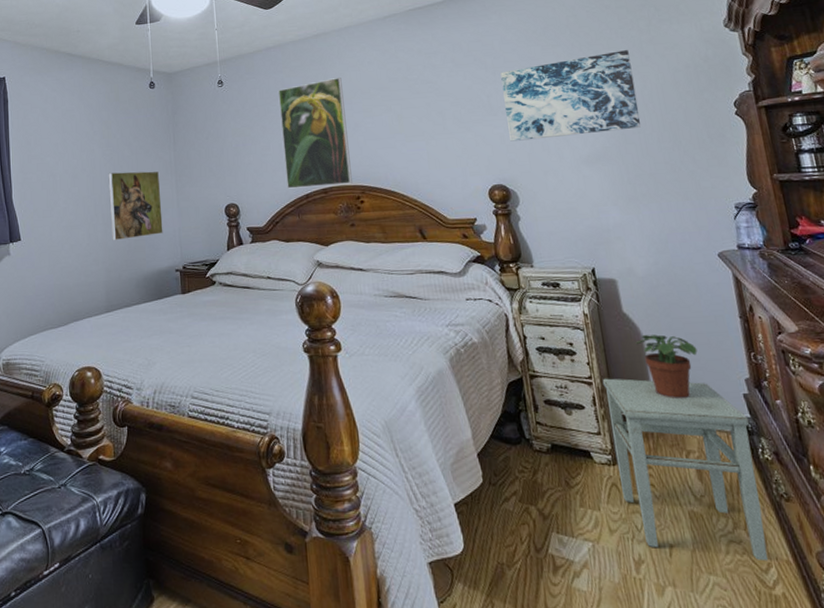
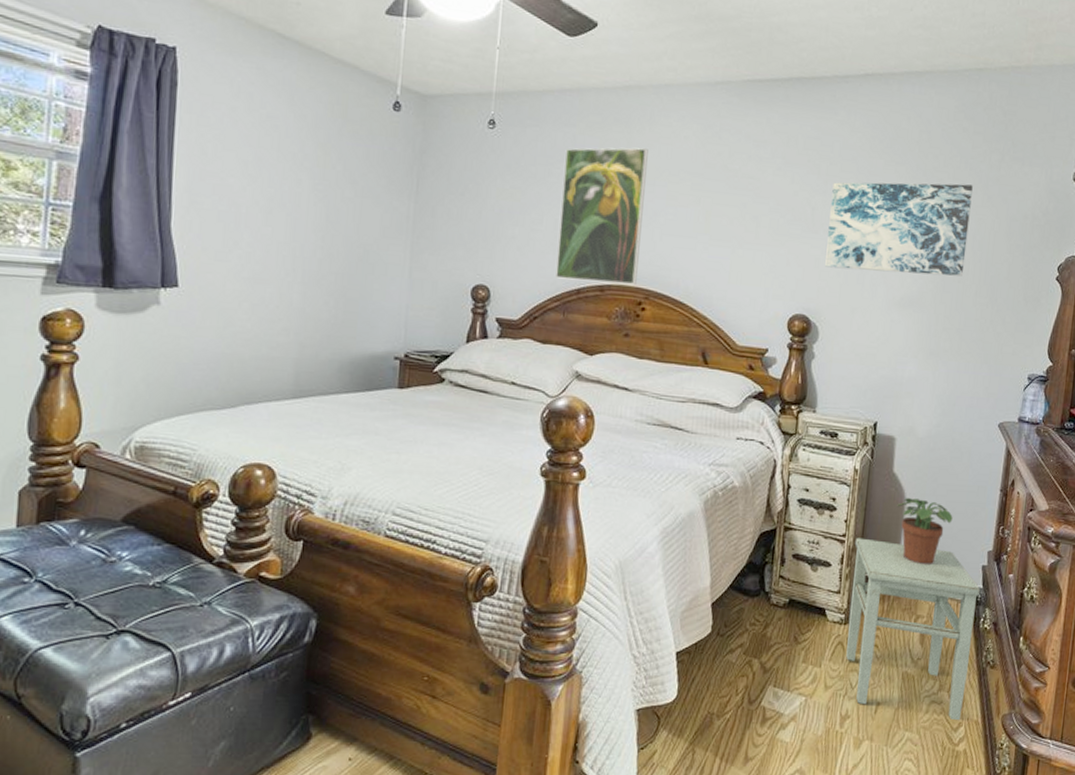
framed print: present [108,171,163,241] -> none [312,215,390,309]

